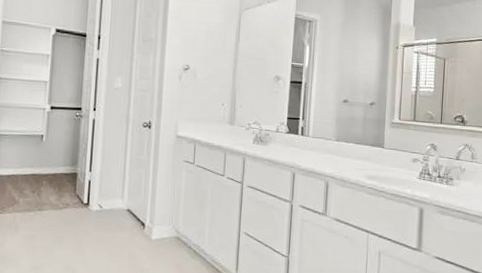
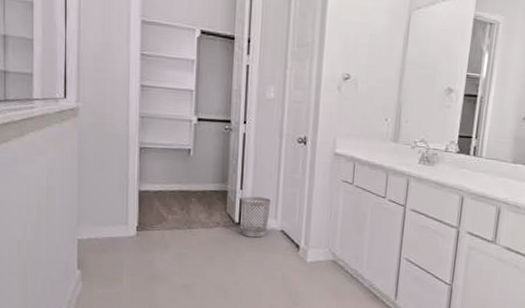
wastebasket: none [89,177,118,217] -> present [241,196,271,238]

